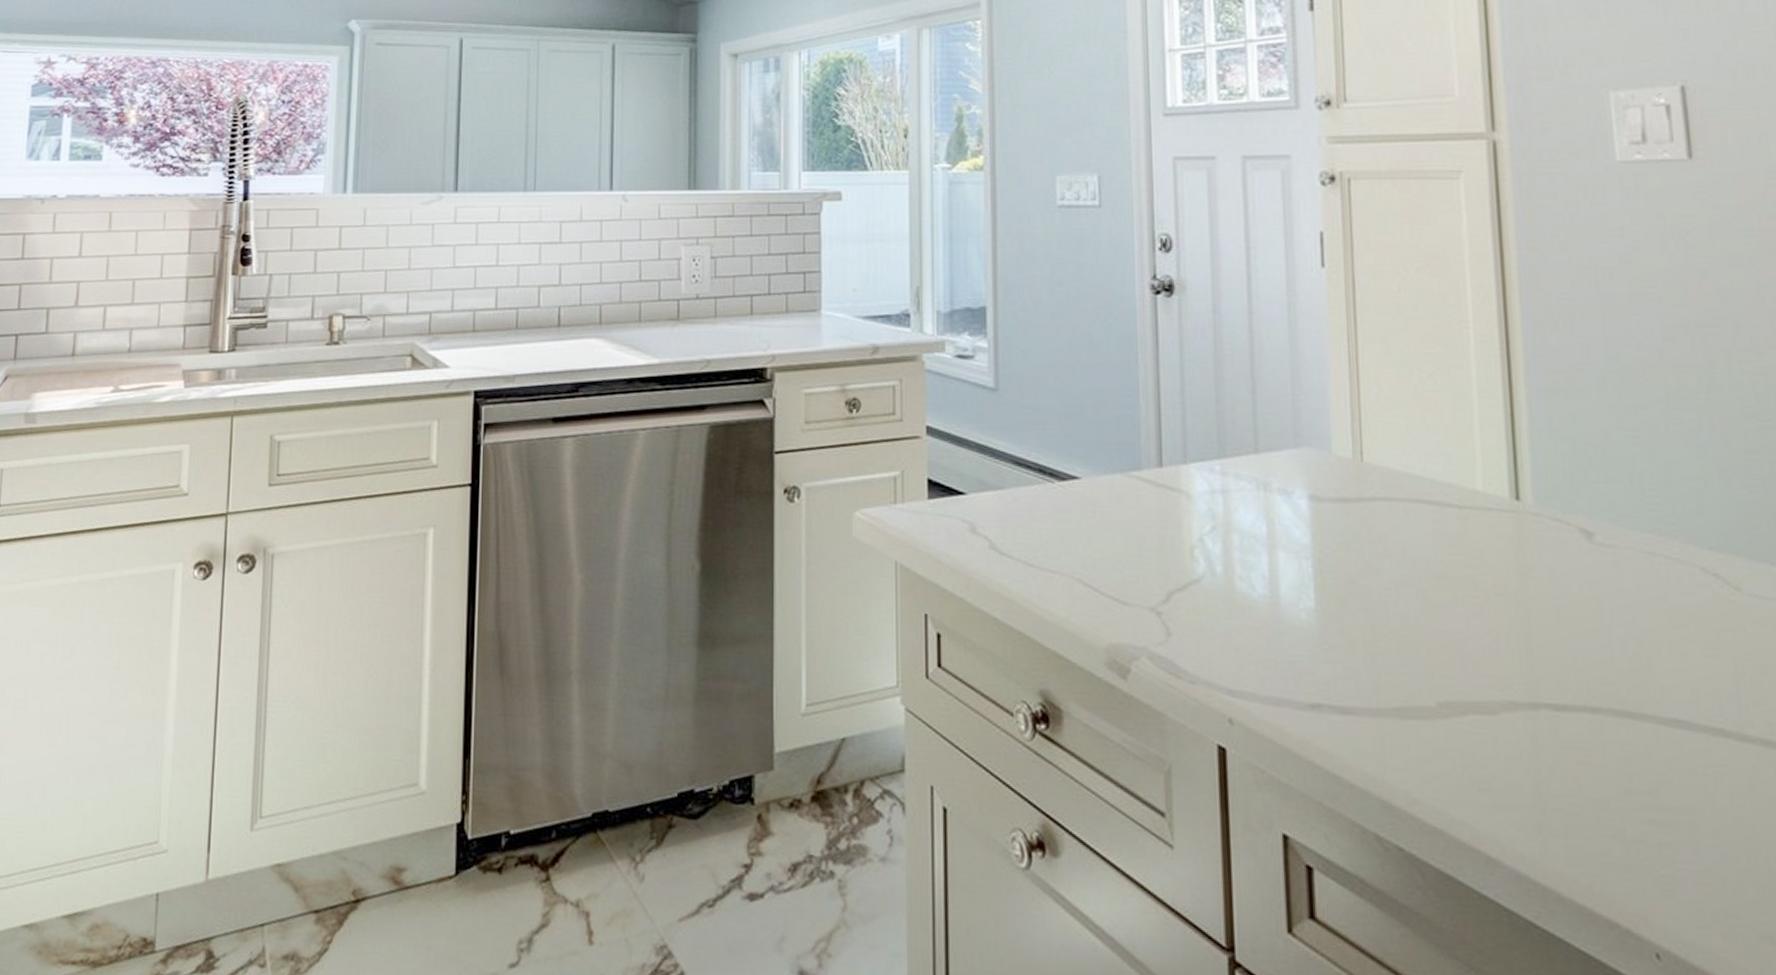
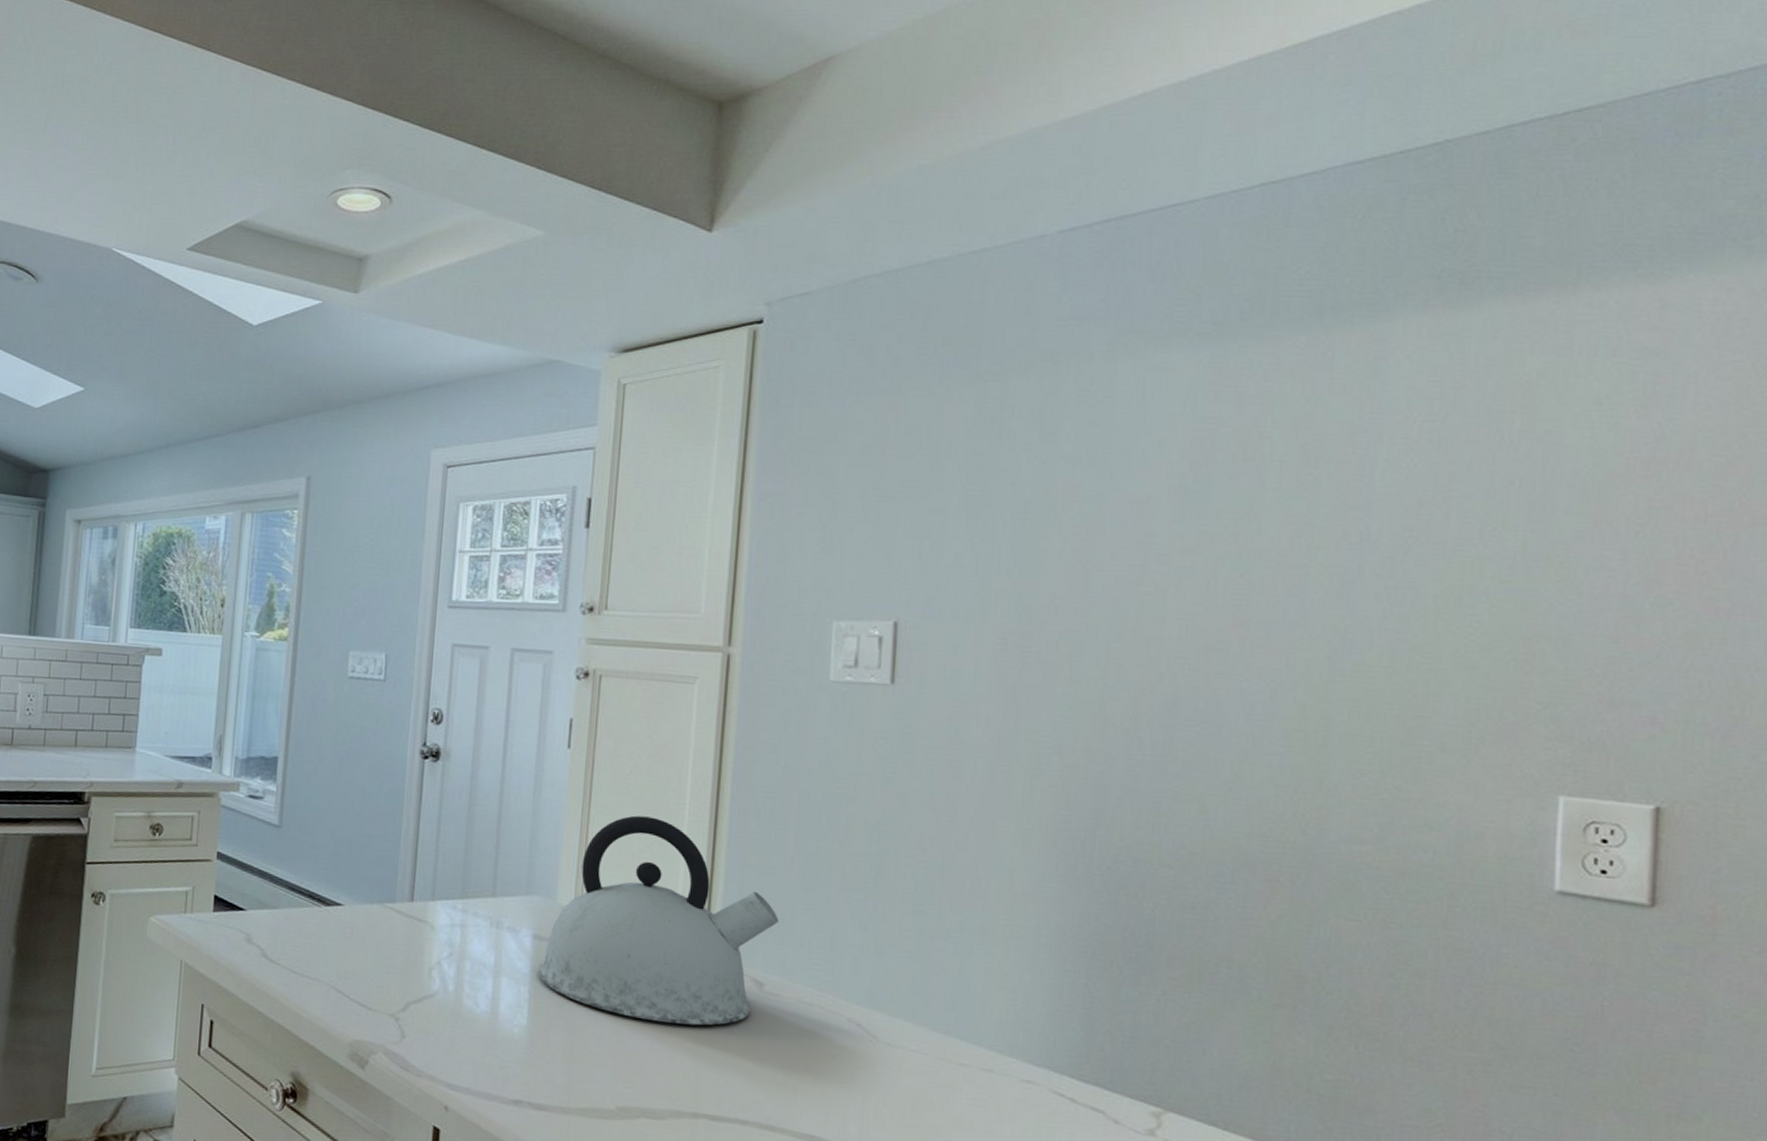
kettle: none [1319,340,1600,592] -> present [537,815,779,1026]

